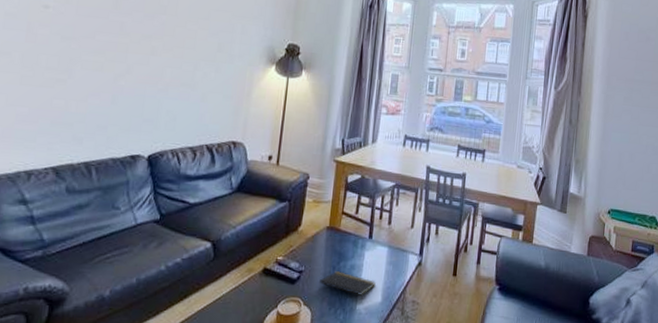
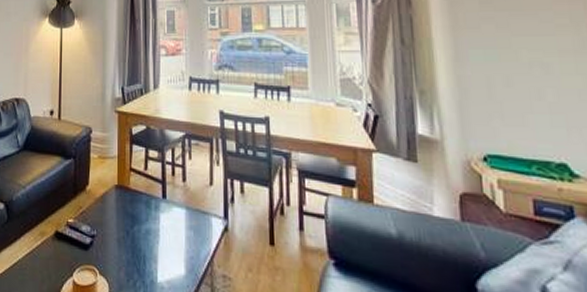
notepad: present [319,271,376,299] -> none [114,236,176,271]

